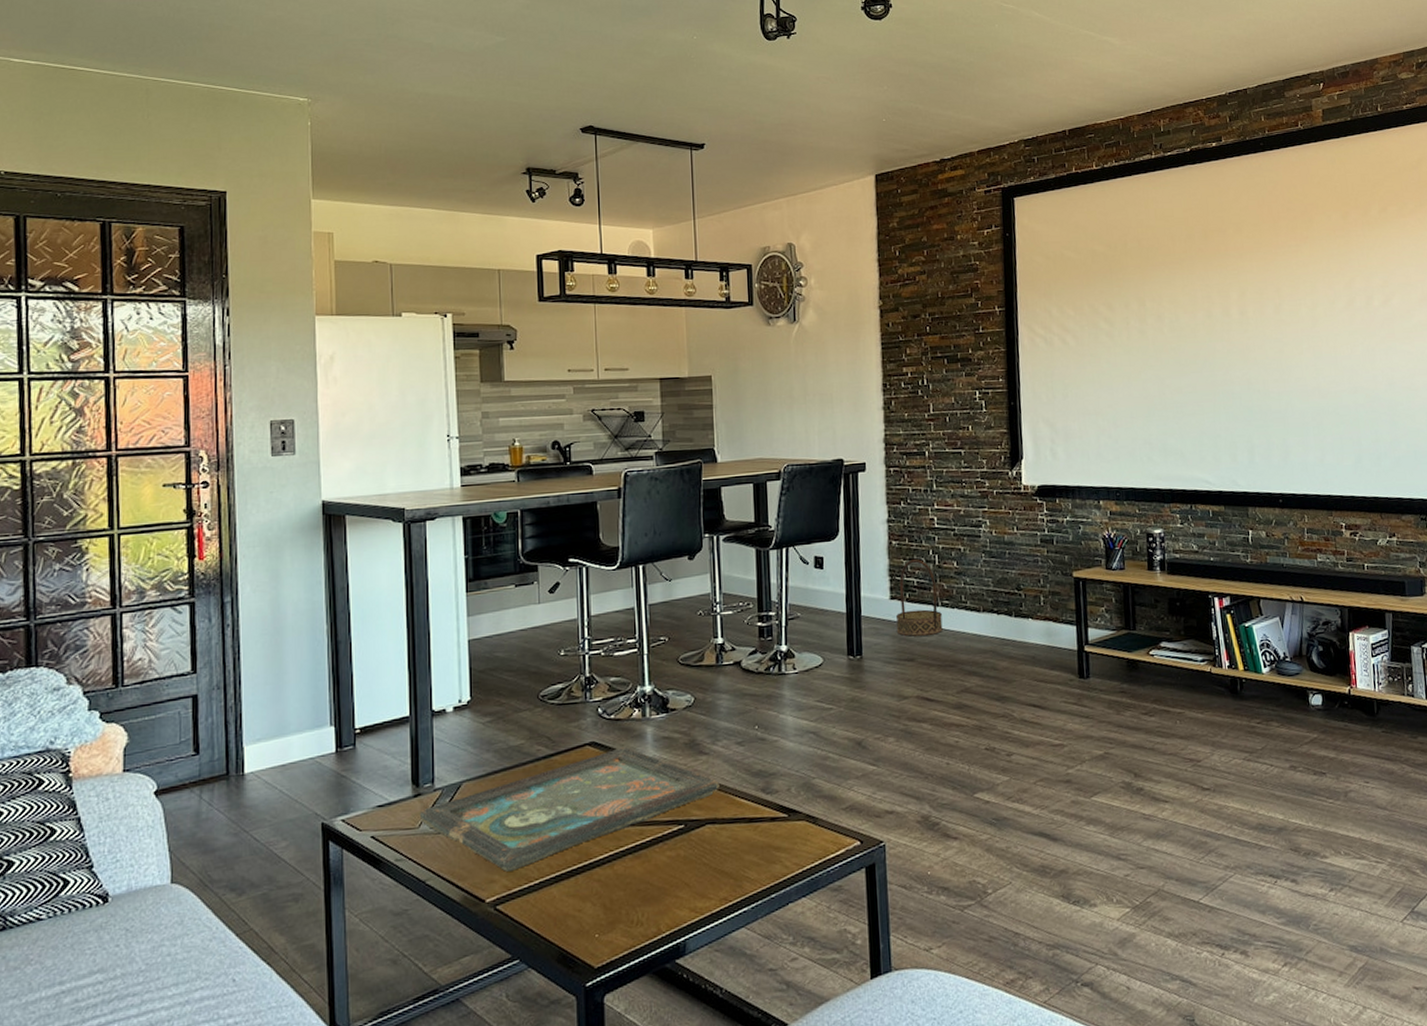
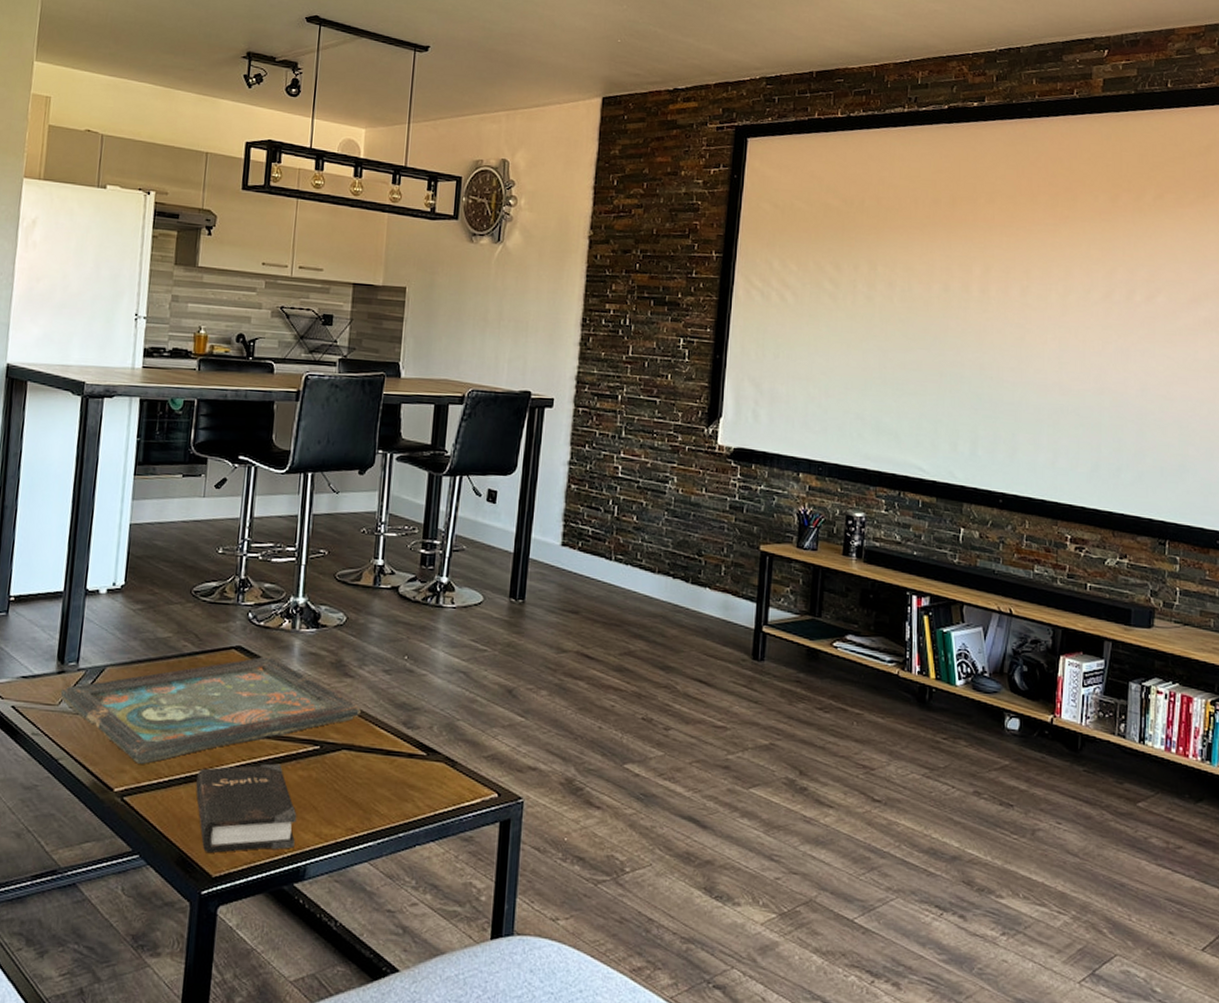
hardback book: none [567,848,672,945] -> present [195,763,297,853]
basket: present [895,558,943,637] -> none [563,506,614,590]

